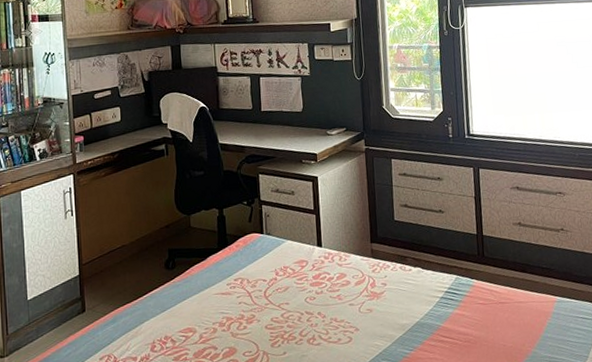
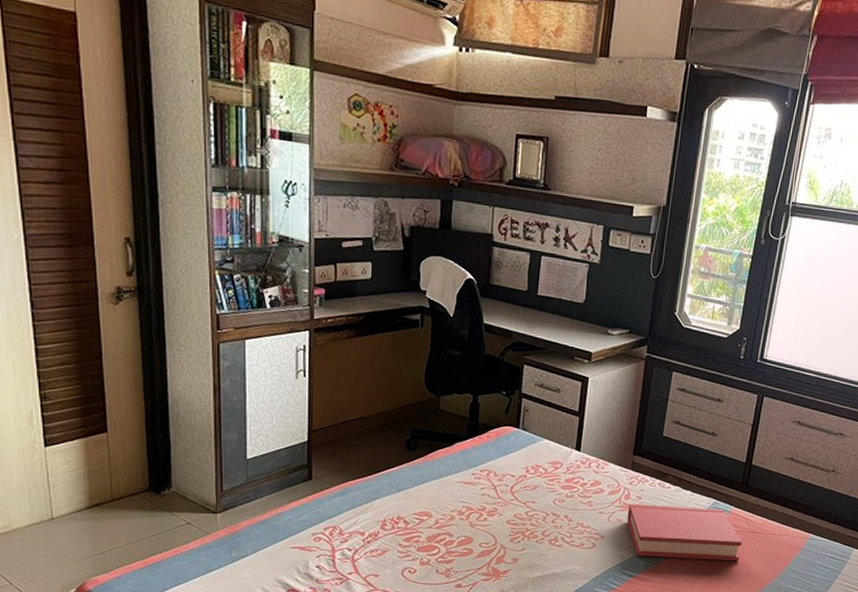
hardback book: none [375,284,493,344] -> present [627,503,742,562]

